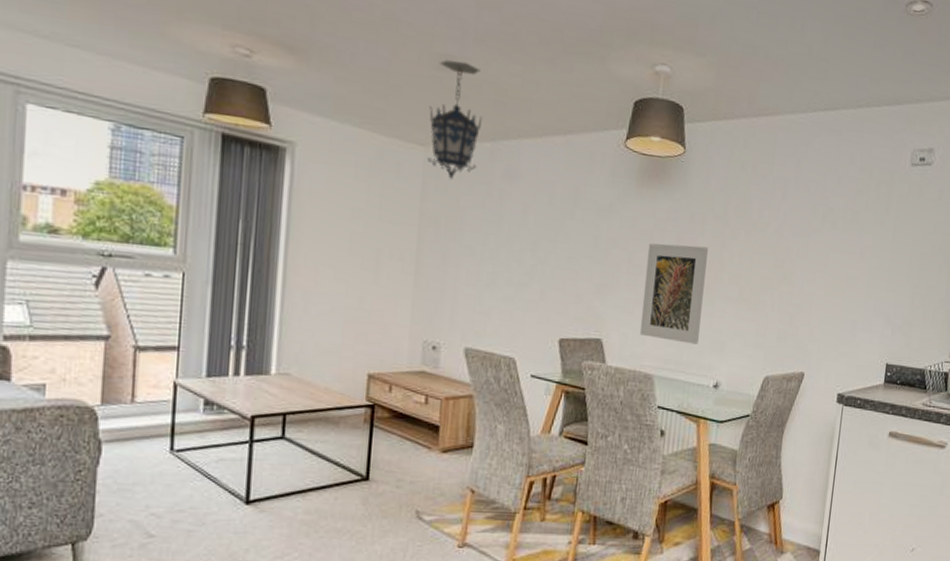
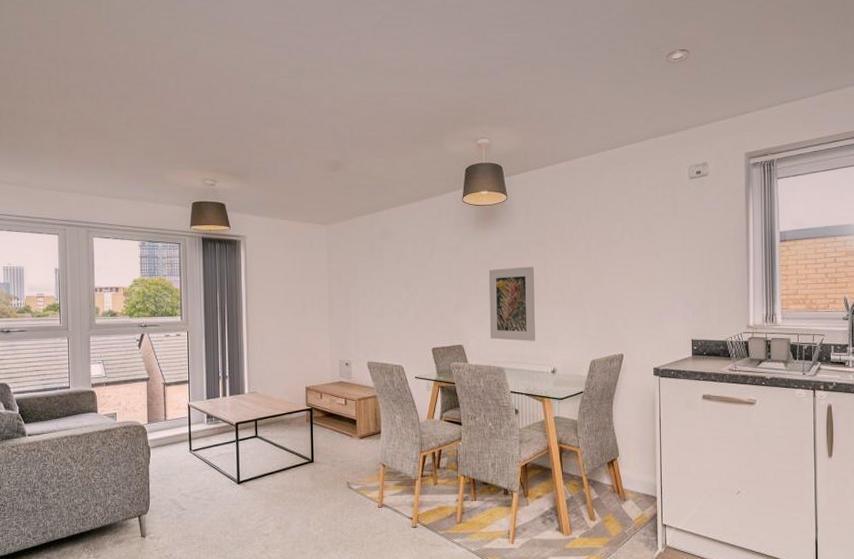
hanging lantern: present [427,60,483,180] -> none [327,162,362,245]

